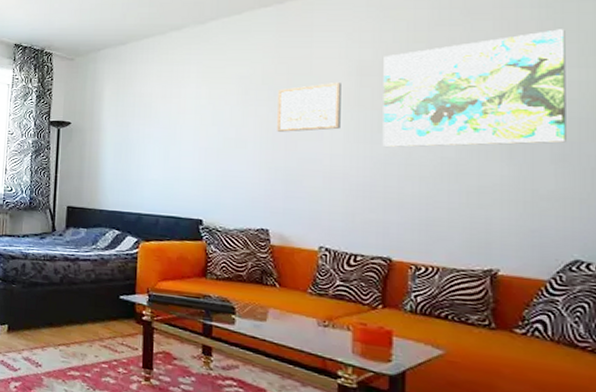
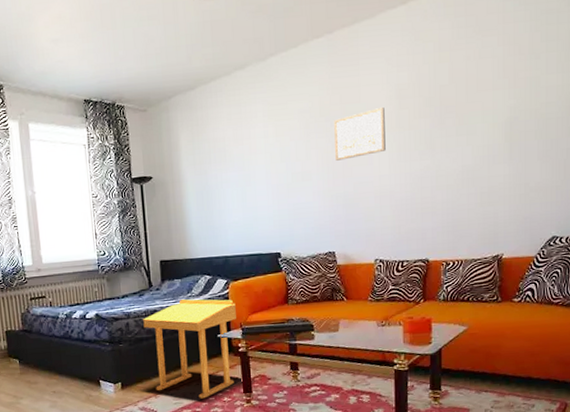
side table: none [40,250,144,364] -> present [143,299,236,399]
wall art: present [382,29,566,147] -> none [417,39,548,162]

